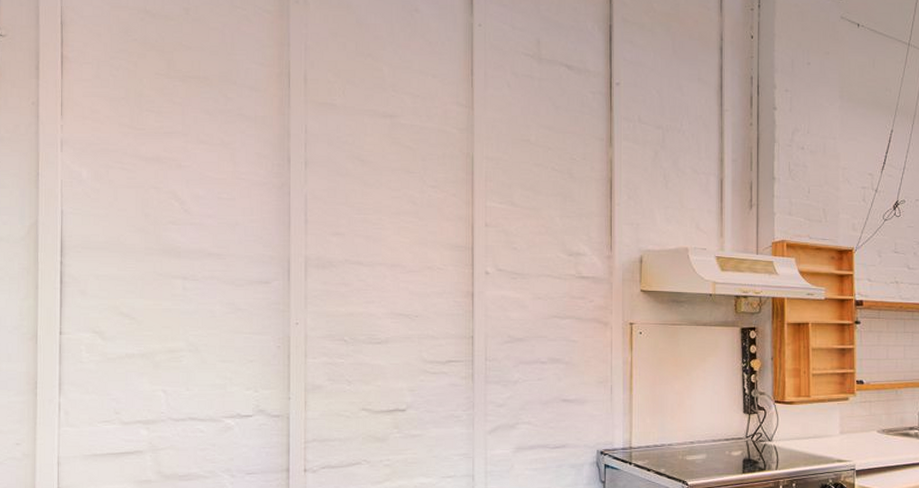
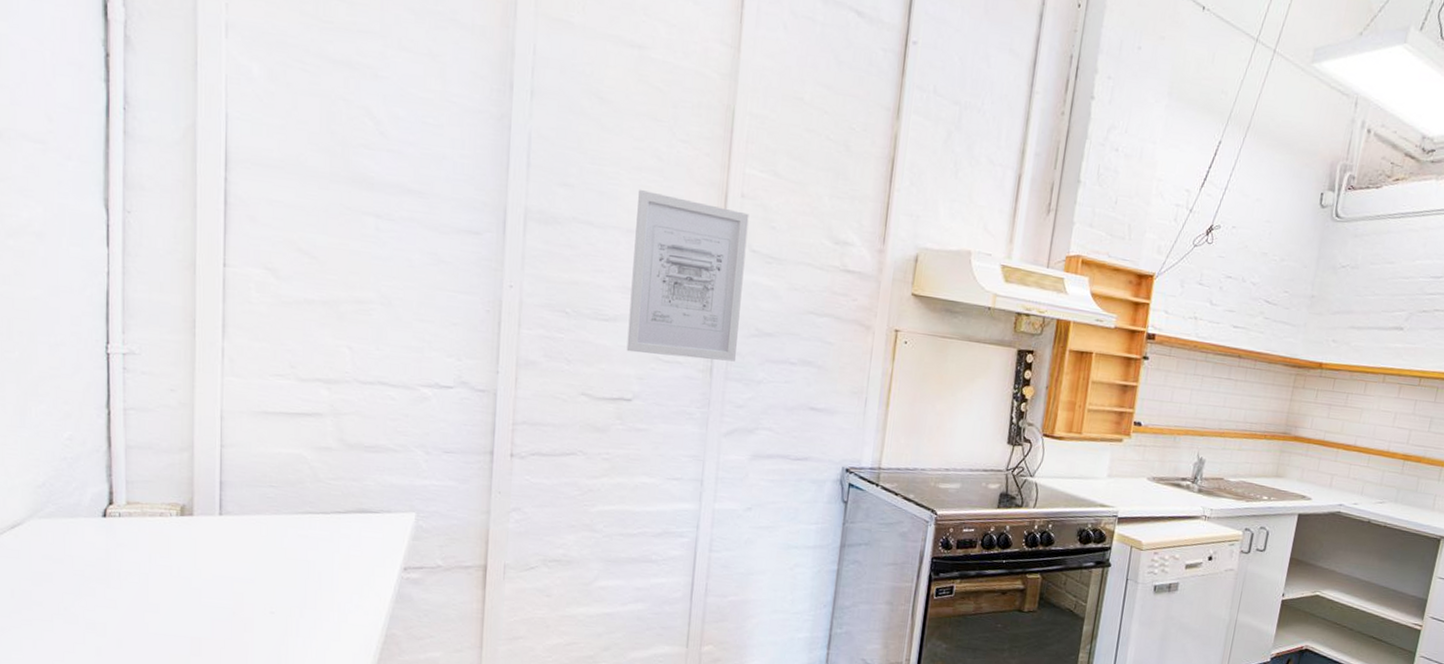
wall art: none [398,231,493,368] -> present [626,190,749,362]

